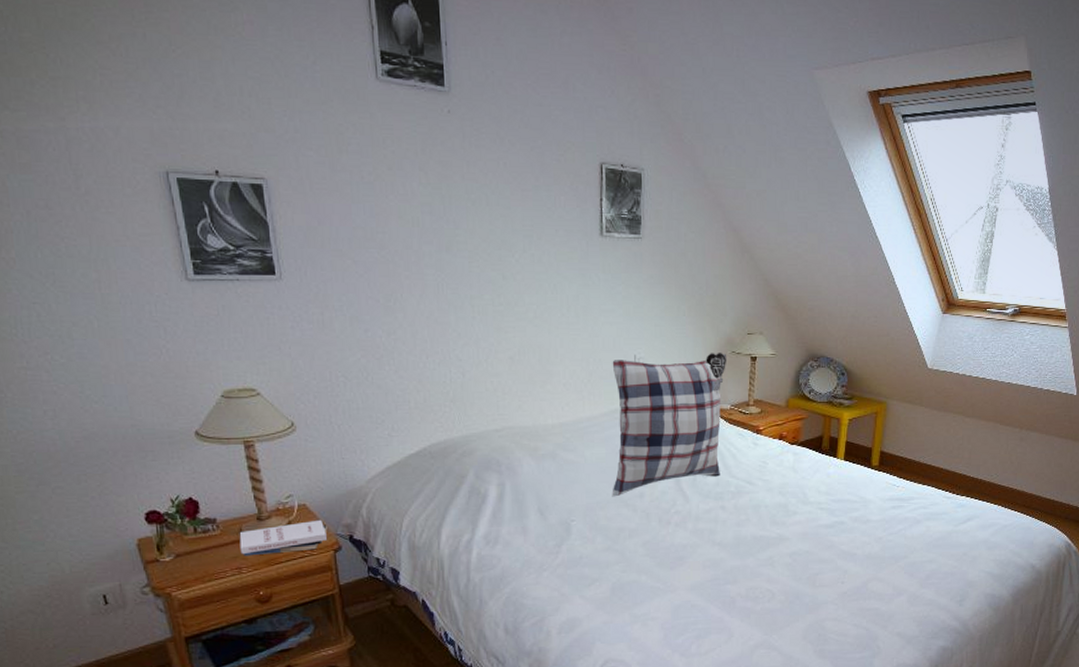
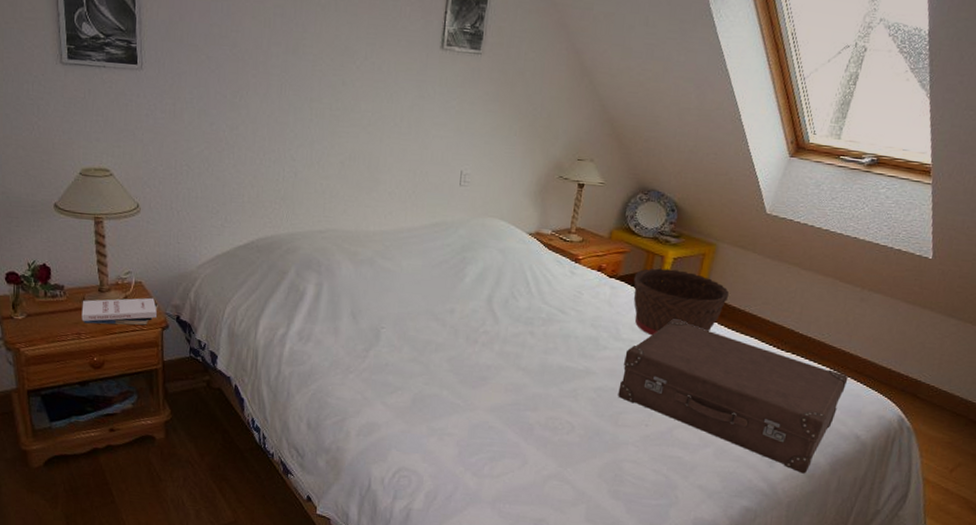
cushion: present [612,353,727,497] -> none [423,174,554,310]
suitcase: none [812,477,1018,608] -> present [618,319,849,474]
basket: none [814,430,904,496] -> present [633,268,730,336]

